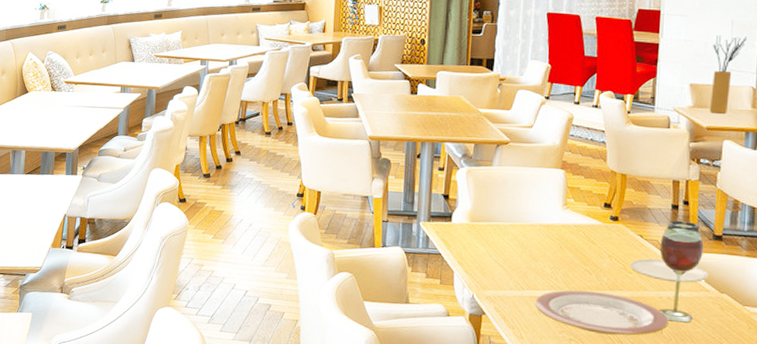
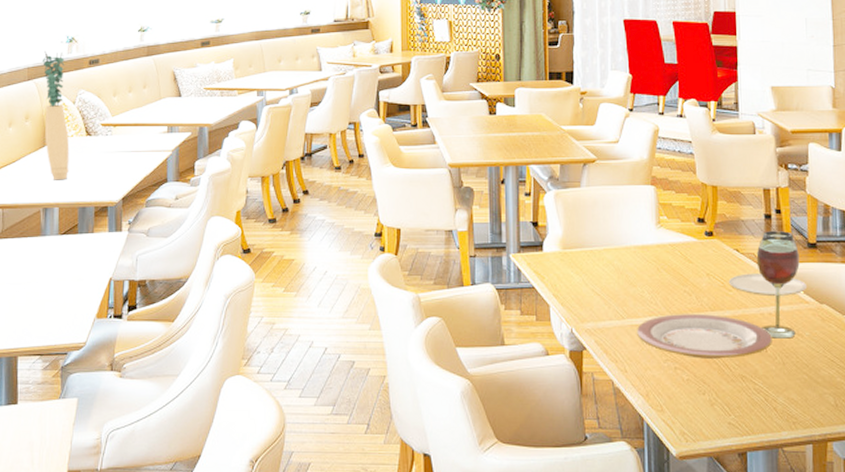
vase: none [17,15,38,128] -> present [41,50,70,180]
vase: present [710,36,746,115] -> none [790,35,821,117]

